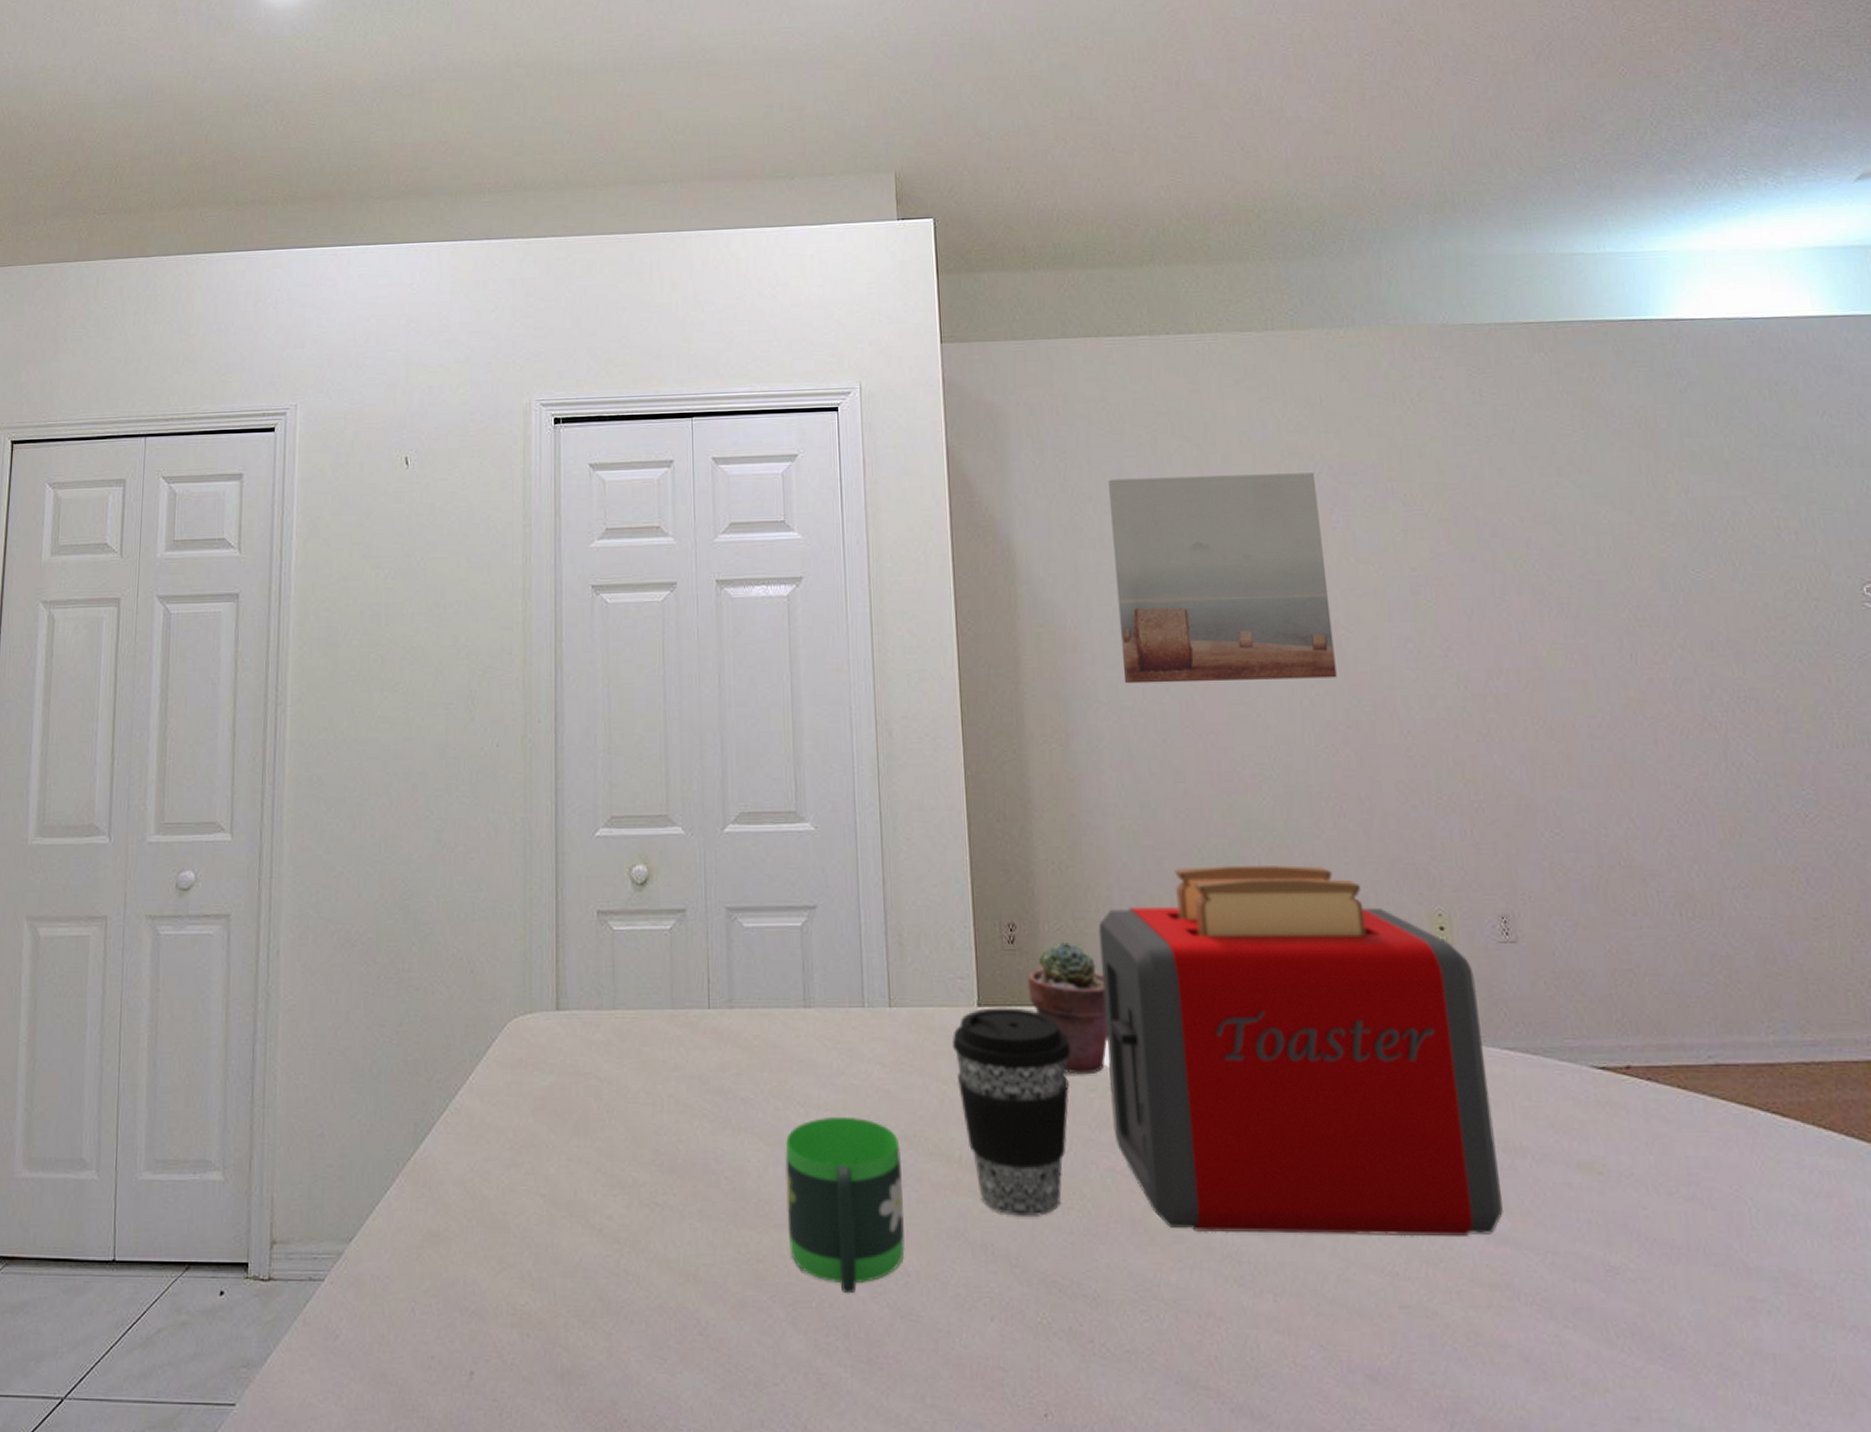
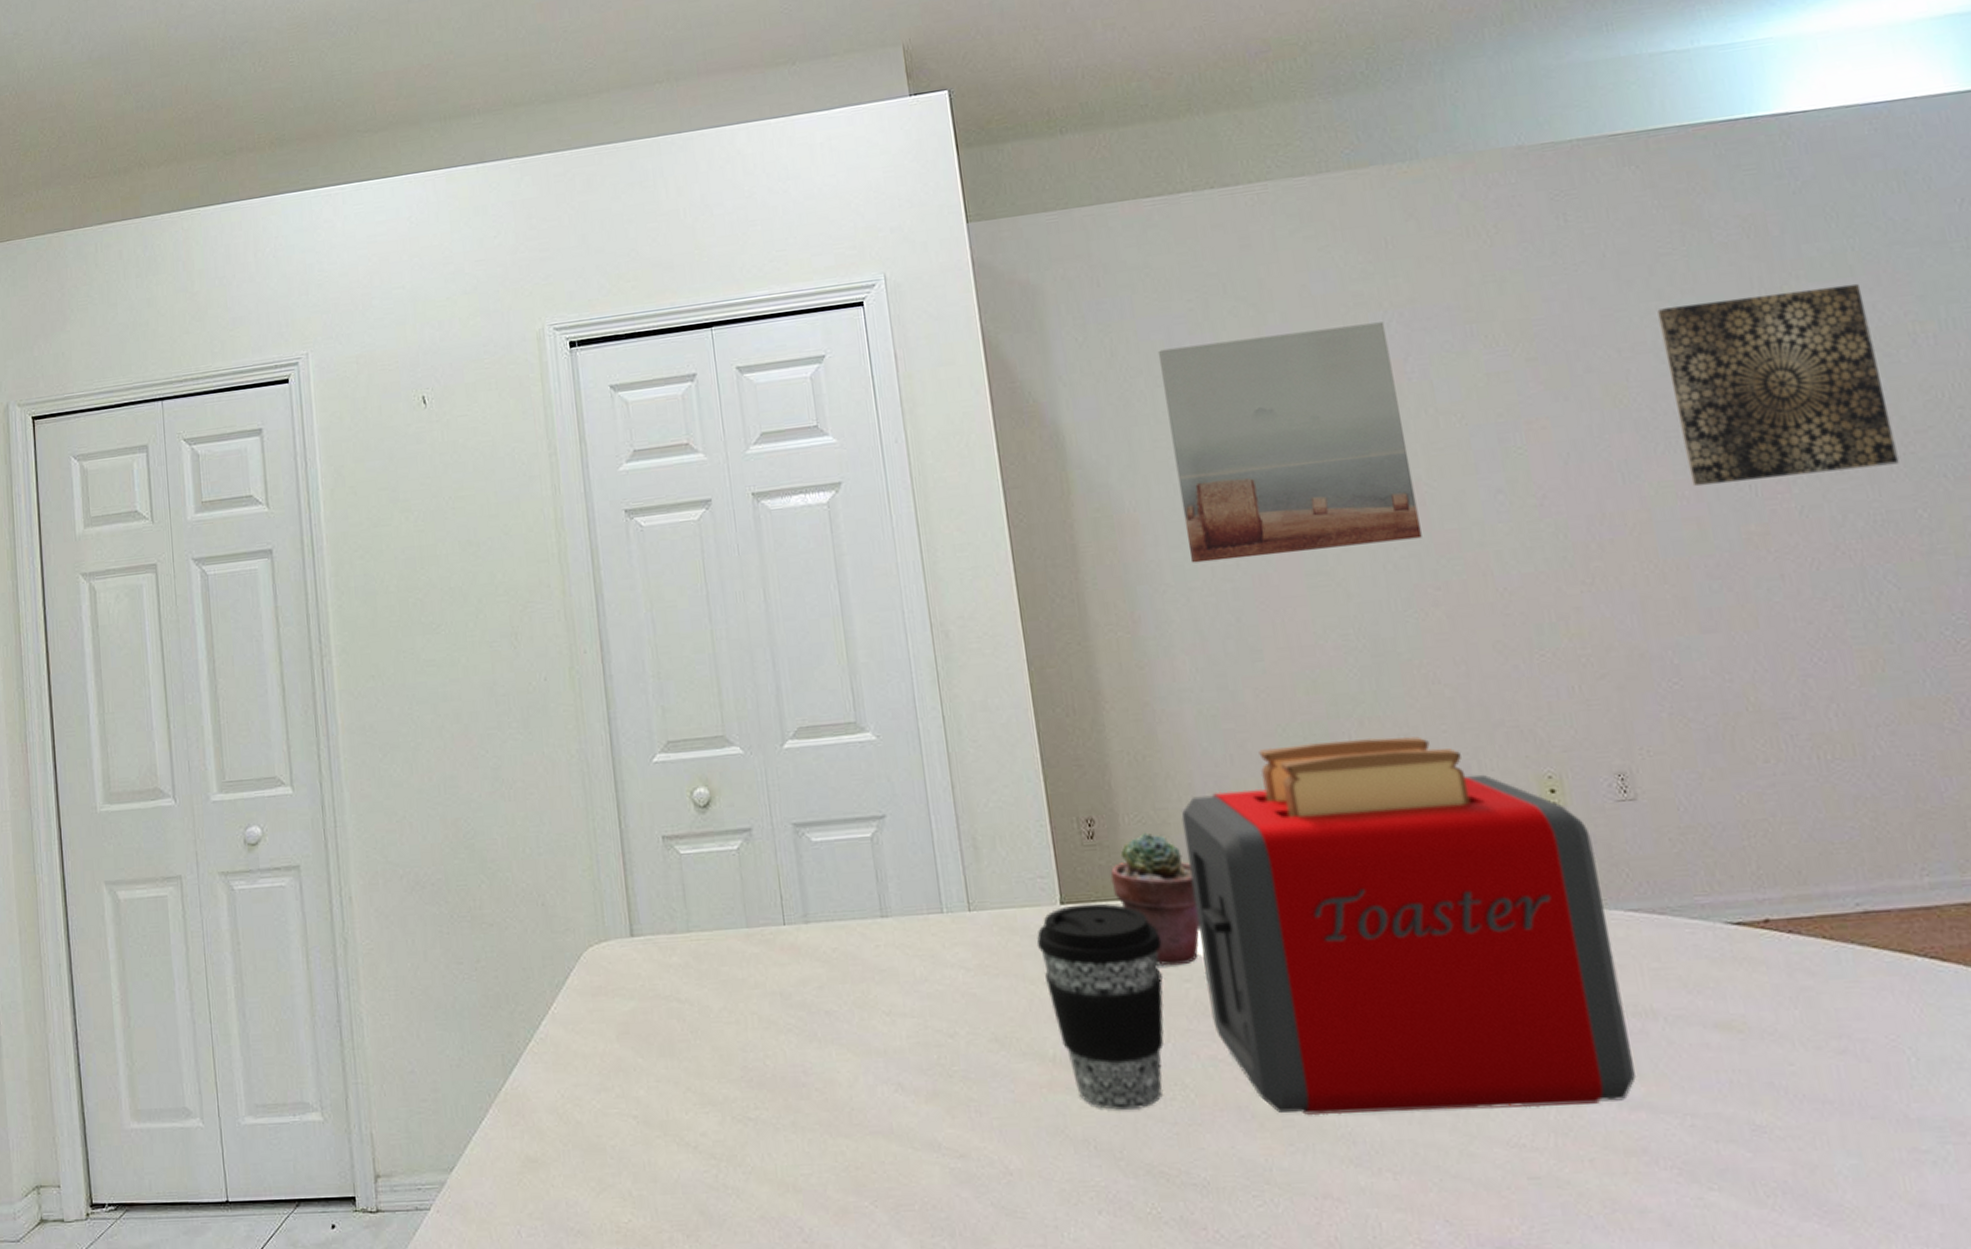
mug: present [785,1116,905,1294] -> none [874,1022,1005,1196]
wall art: none [1557,478,1762,652] -> present [1657,283,1899,487]

